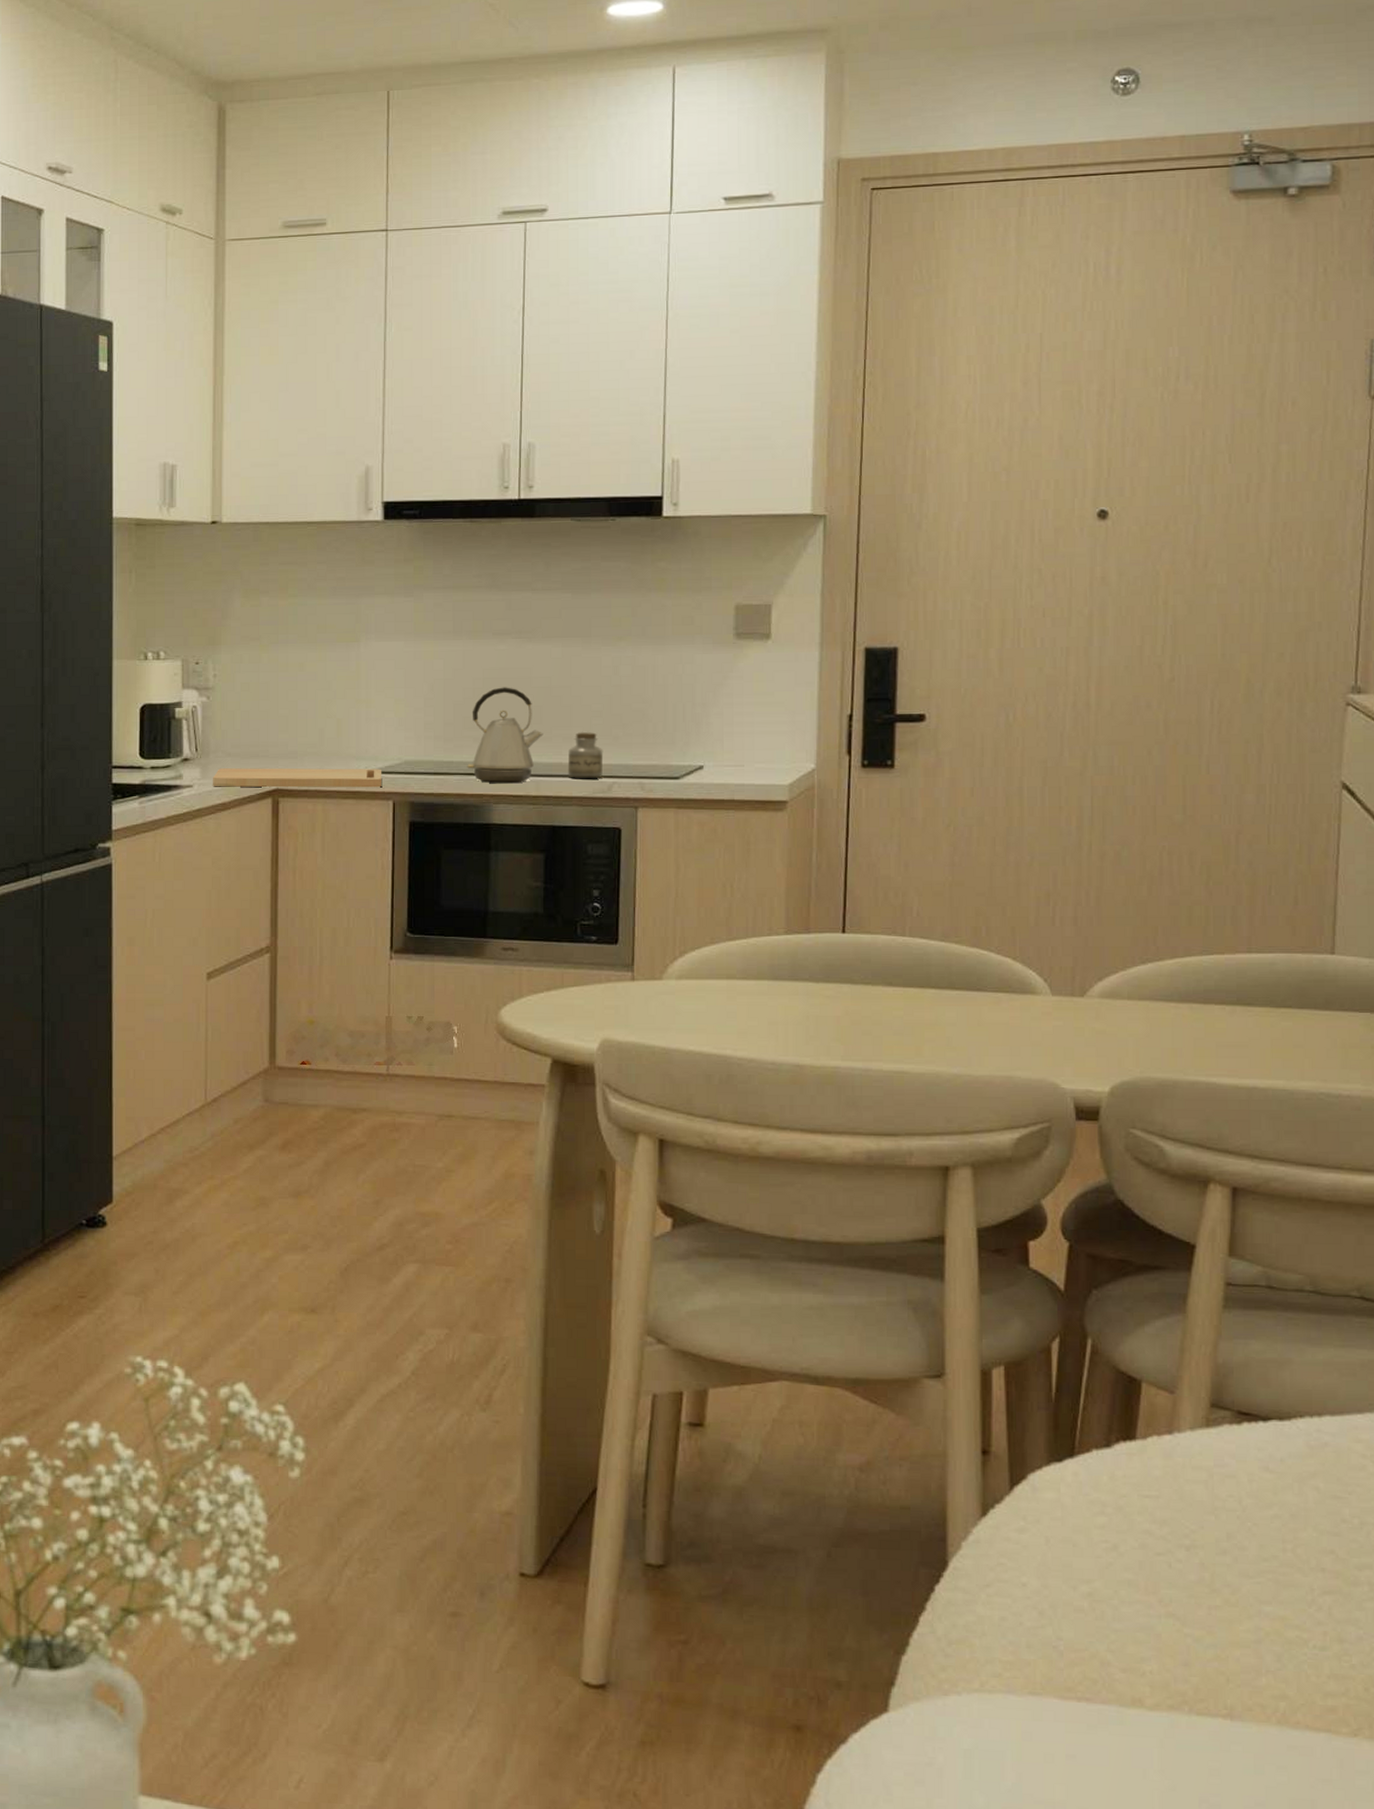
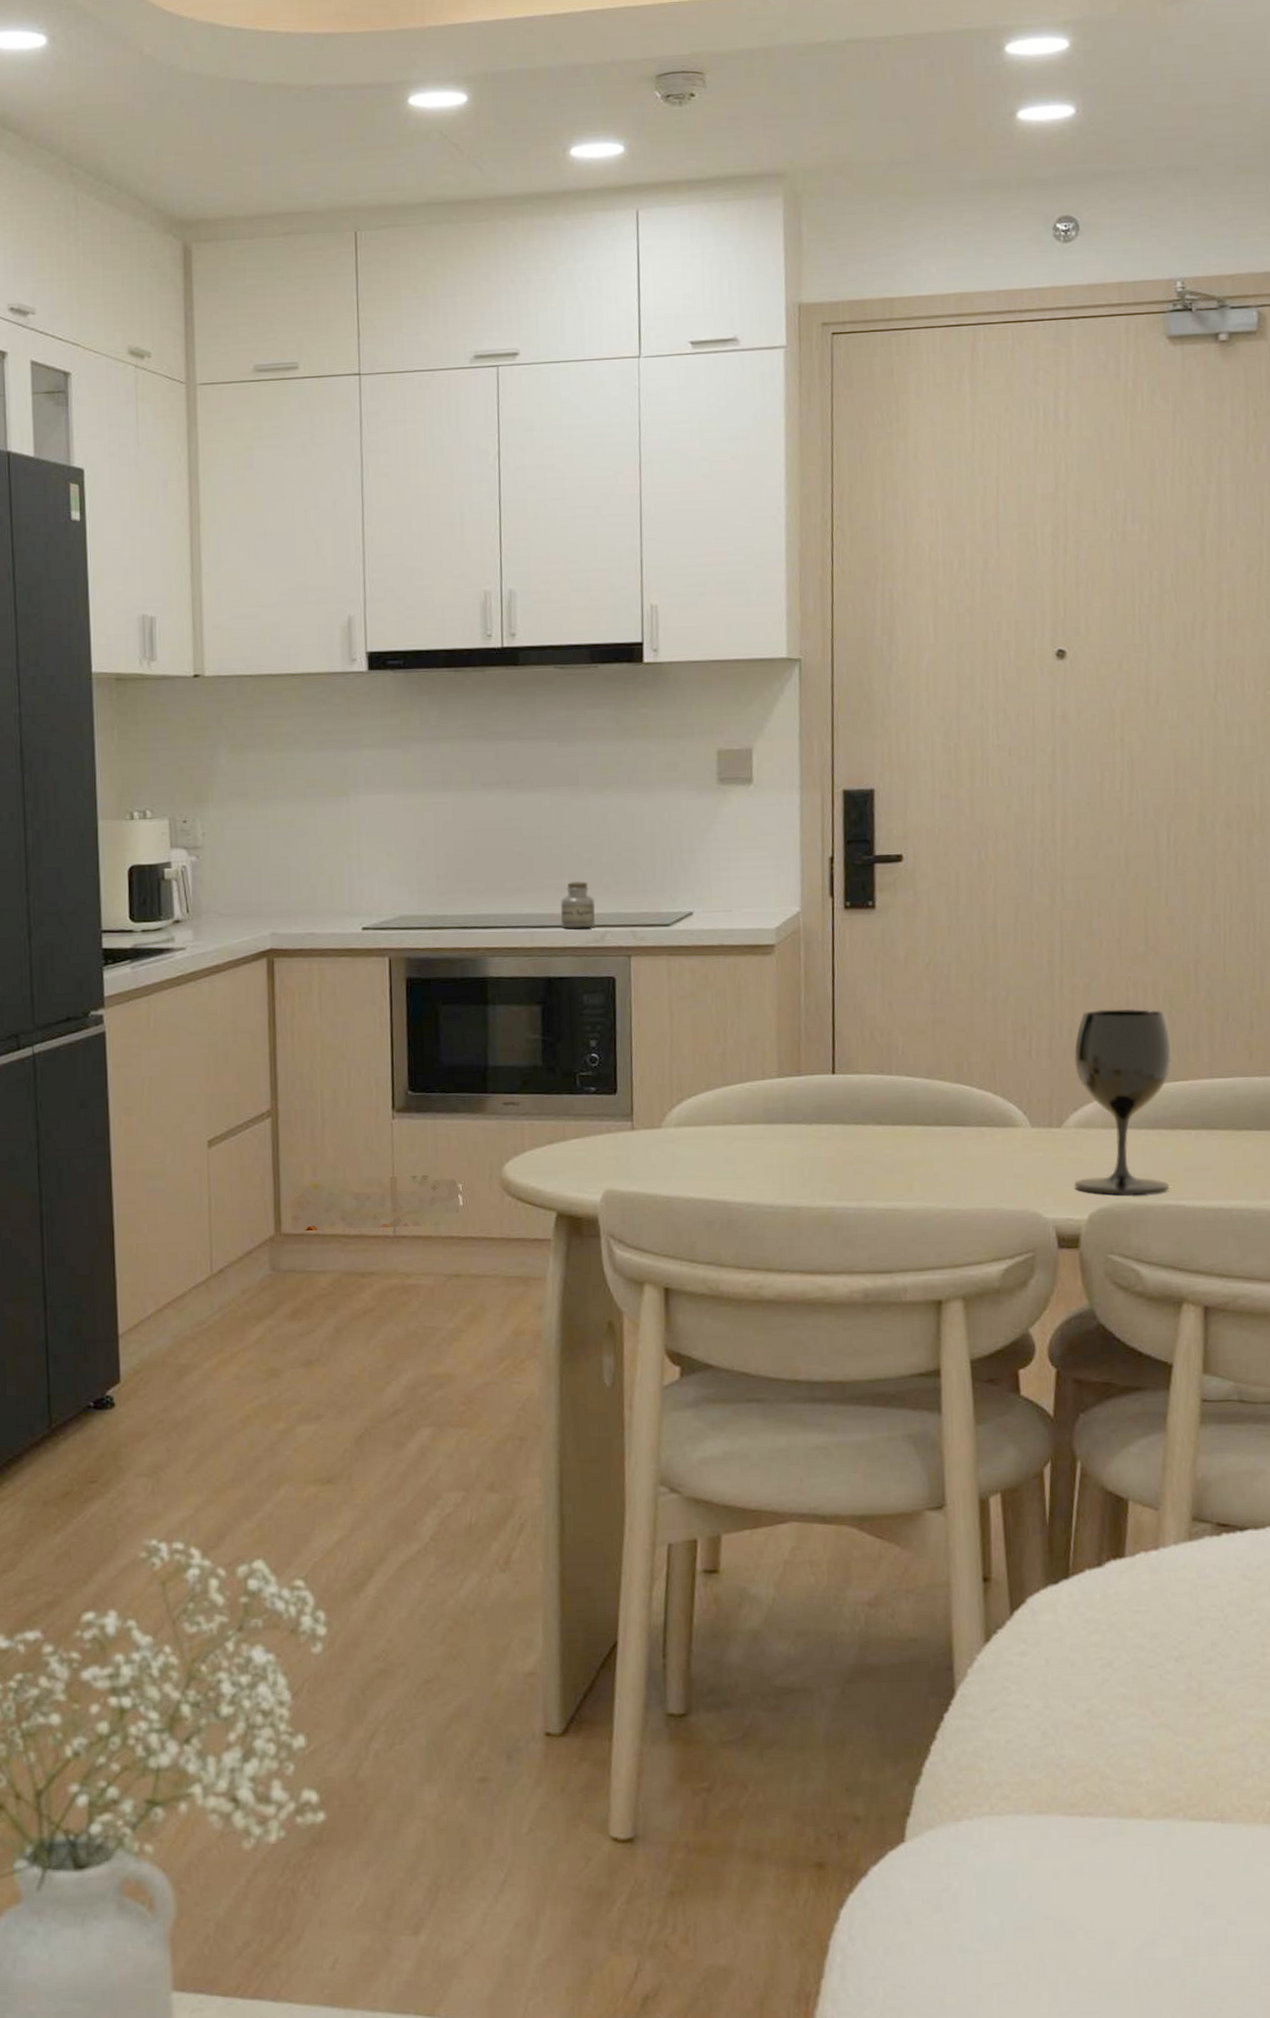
cutting board: present [213,768,382,788] -> none [206,925,377,949]
kettle: present [467,687,543,784] -> none [461,838,536,936]
wine glass: none [1096,878,1208,1069] -> present [1074,1008,1172,1195]

